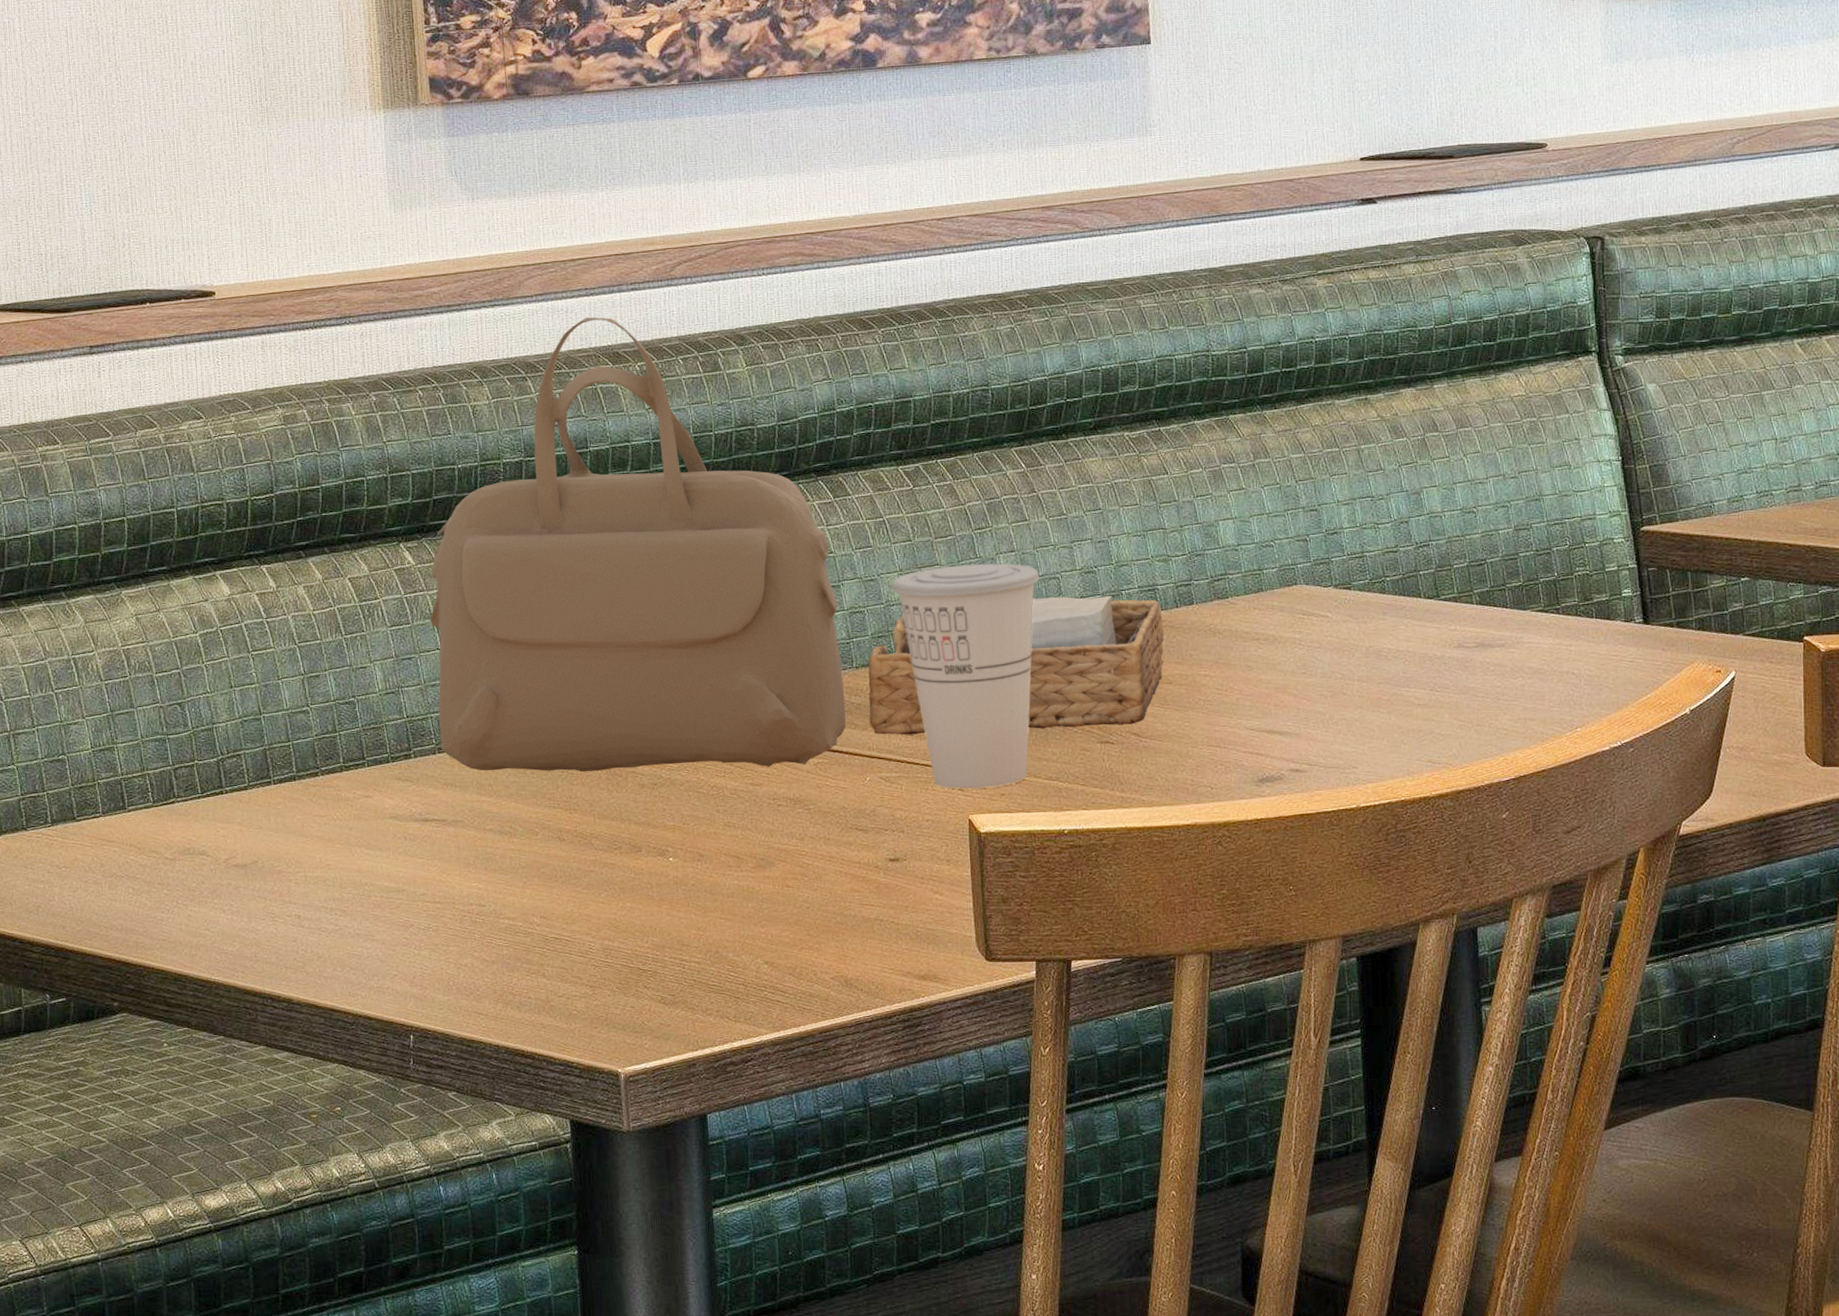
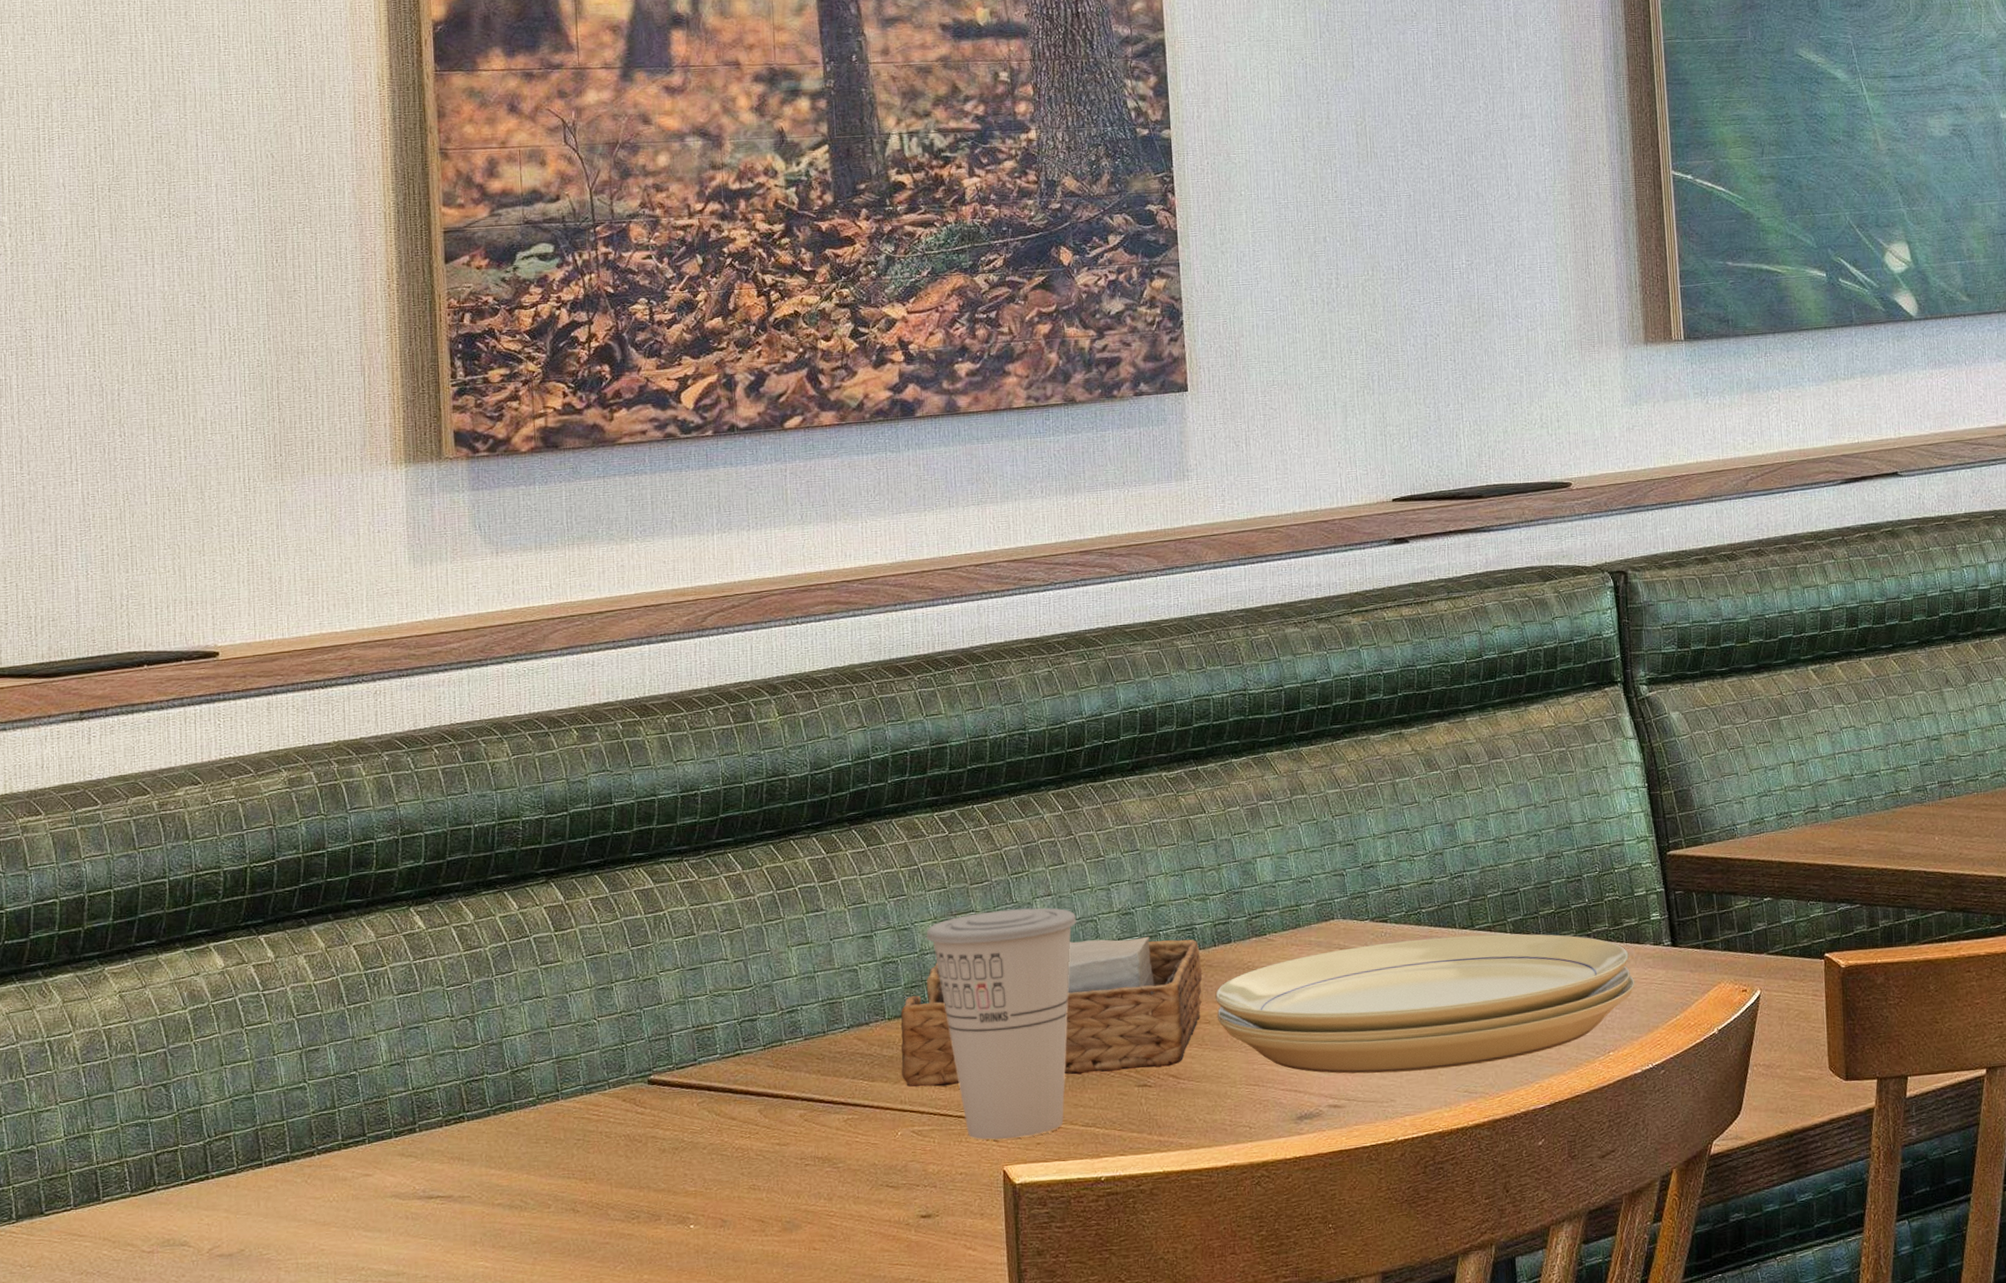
handbag: present [430,317,846,772] -> none [440,669,878,1143]
plate: none [1177,605,1605,740] -> present [1215,933,1635,1074]

